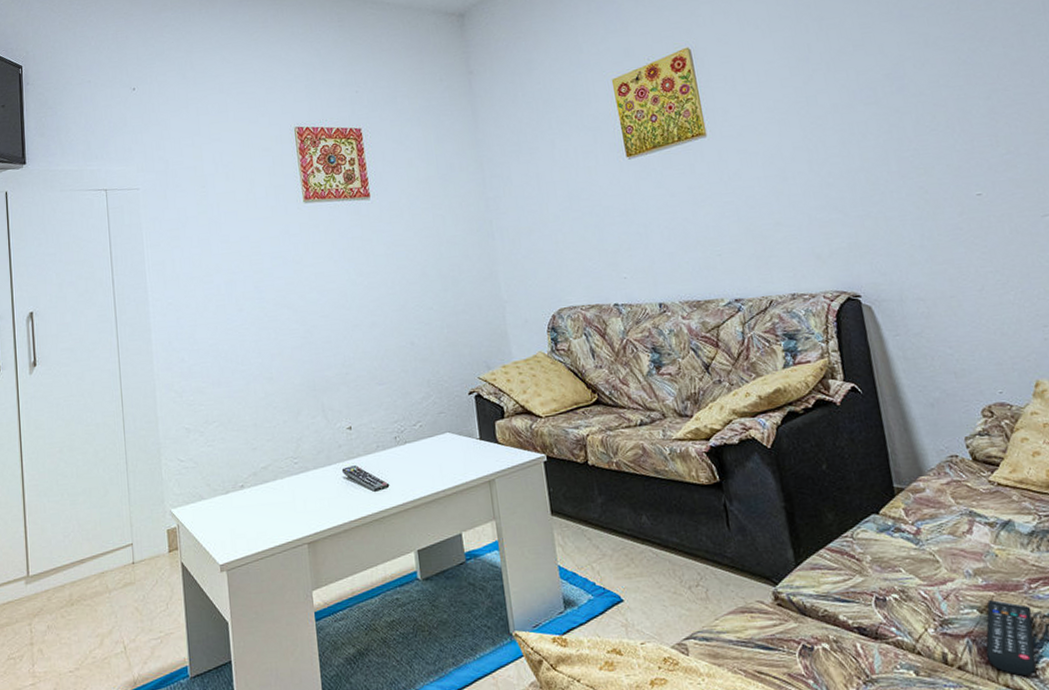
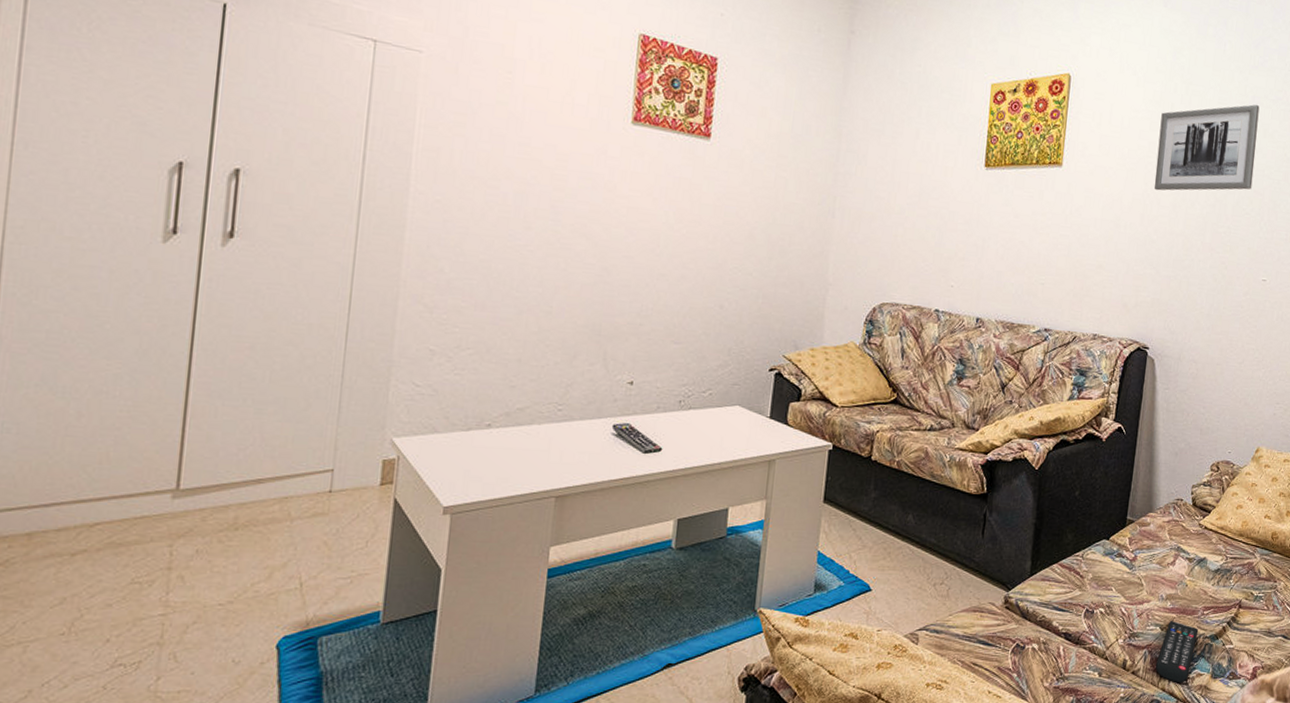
wall art: none [799,17,930,133] -> present [1154,104,1260,191]

